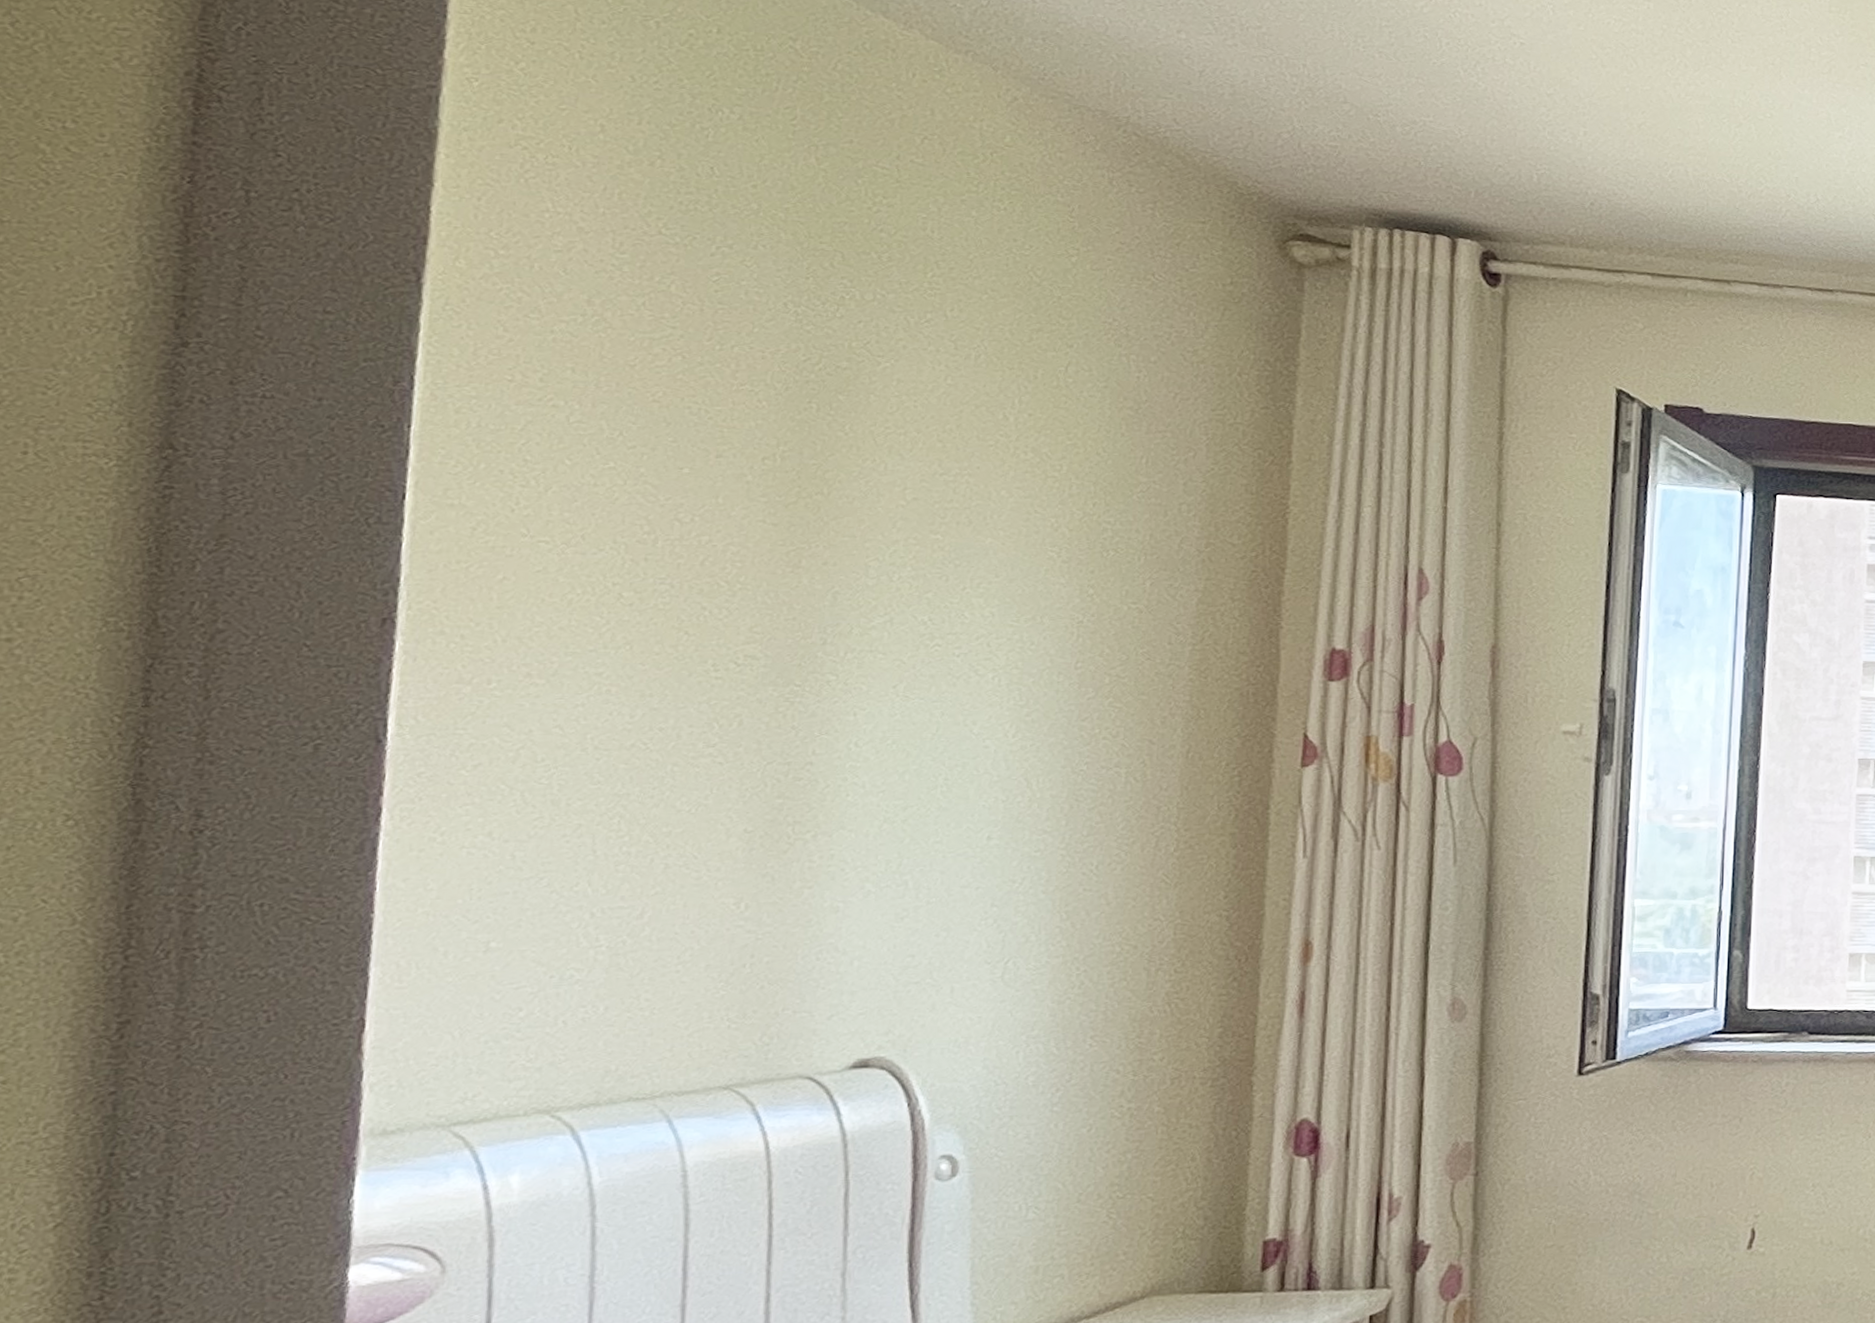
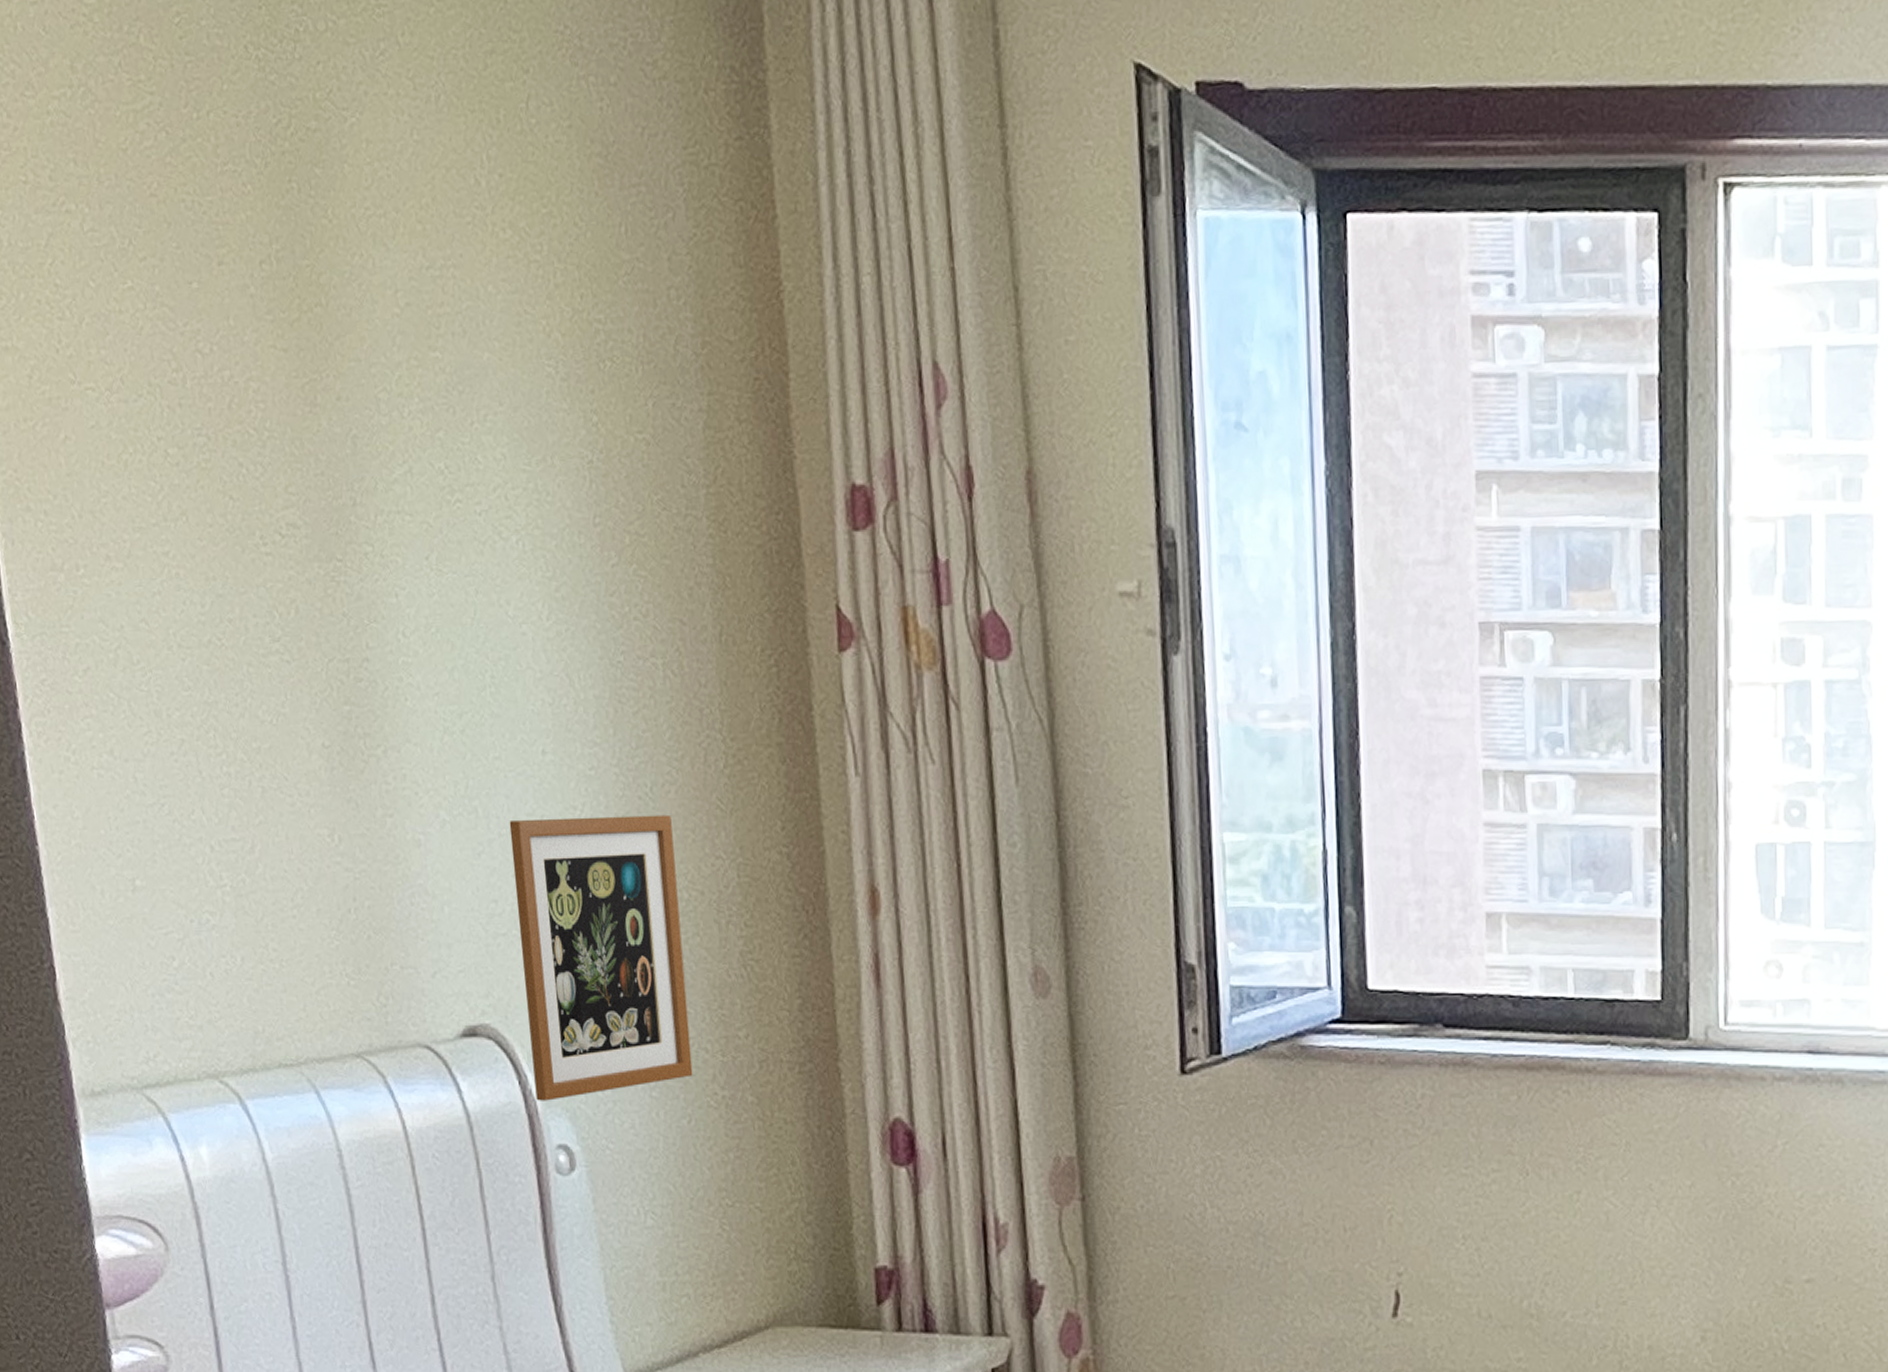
picture frame: none [925,886,1113,1119] -> present [509,814,693,1101]

